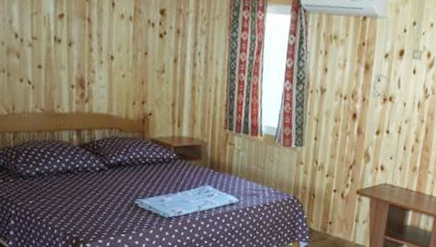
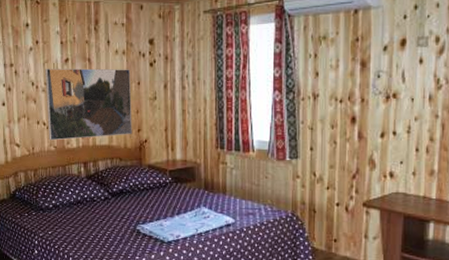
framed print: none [32,20,138,106] -> present [44,68,132,141]

